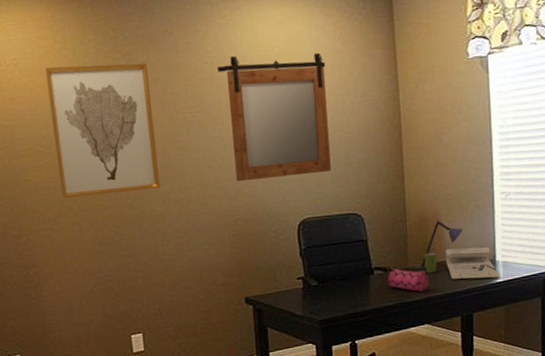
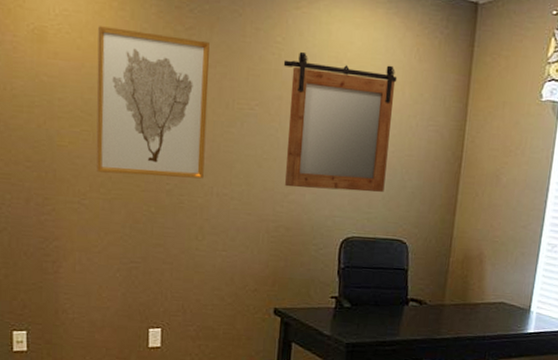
pencil case: present [387,268,431,292] -> none [420,303,464,331]
desk lamp: present [413,221,500,280] -> none [448,261,532,329]

